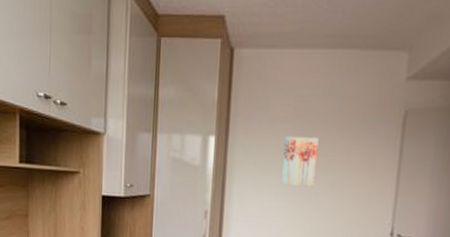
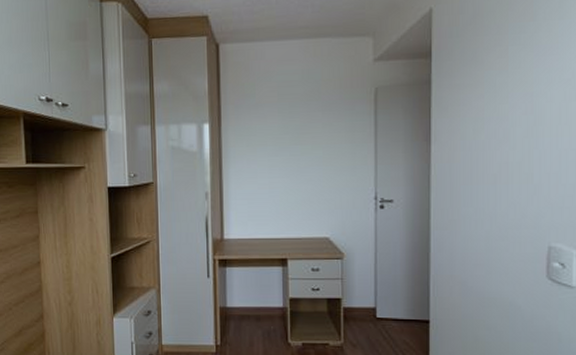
wall art: present [282,137,319,188] -> none [272,118,303,164]

